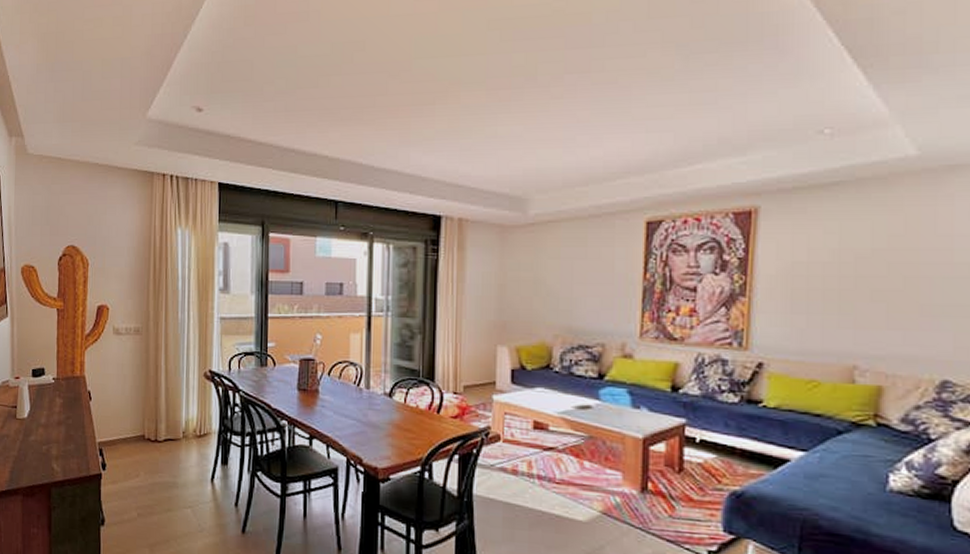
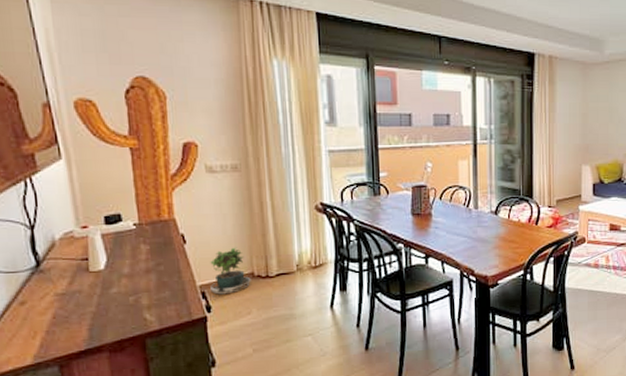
potted plant: none [105,408,142,459] -> present [210,247,251,300]

